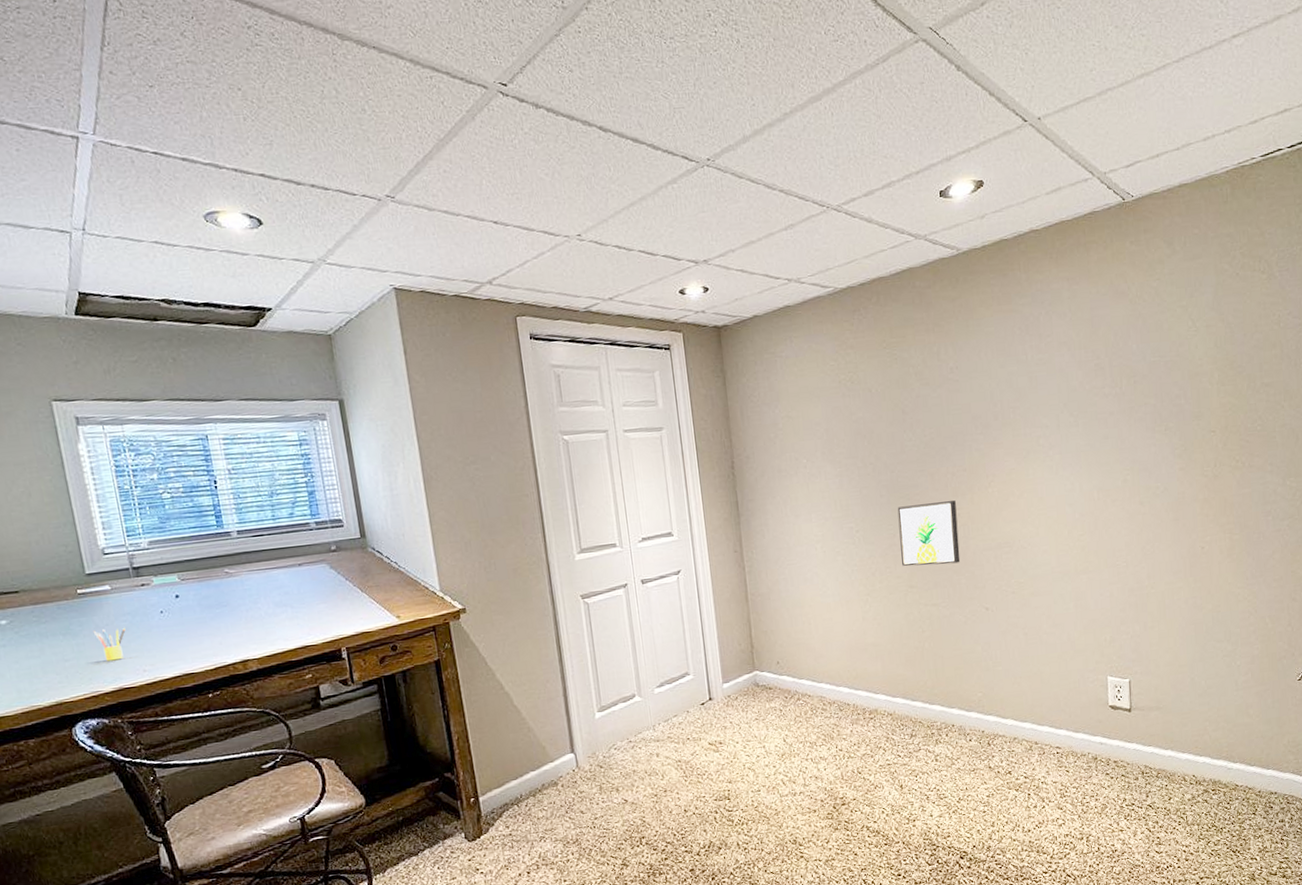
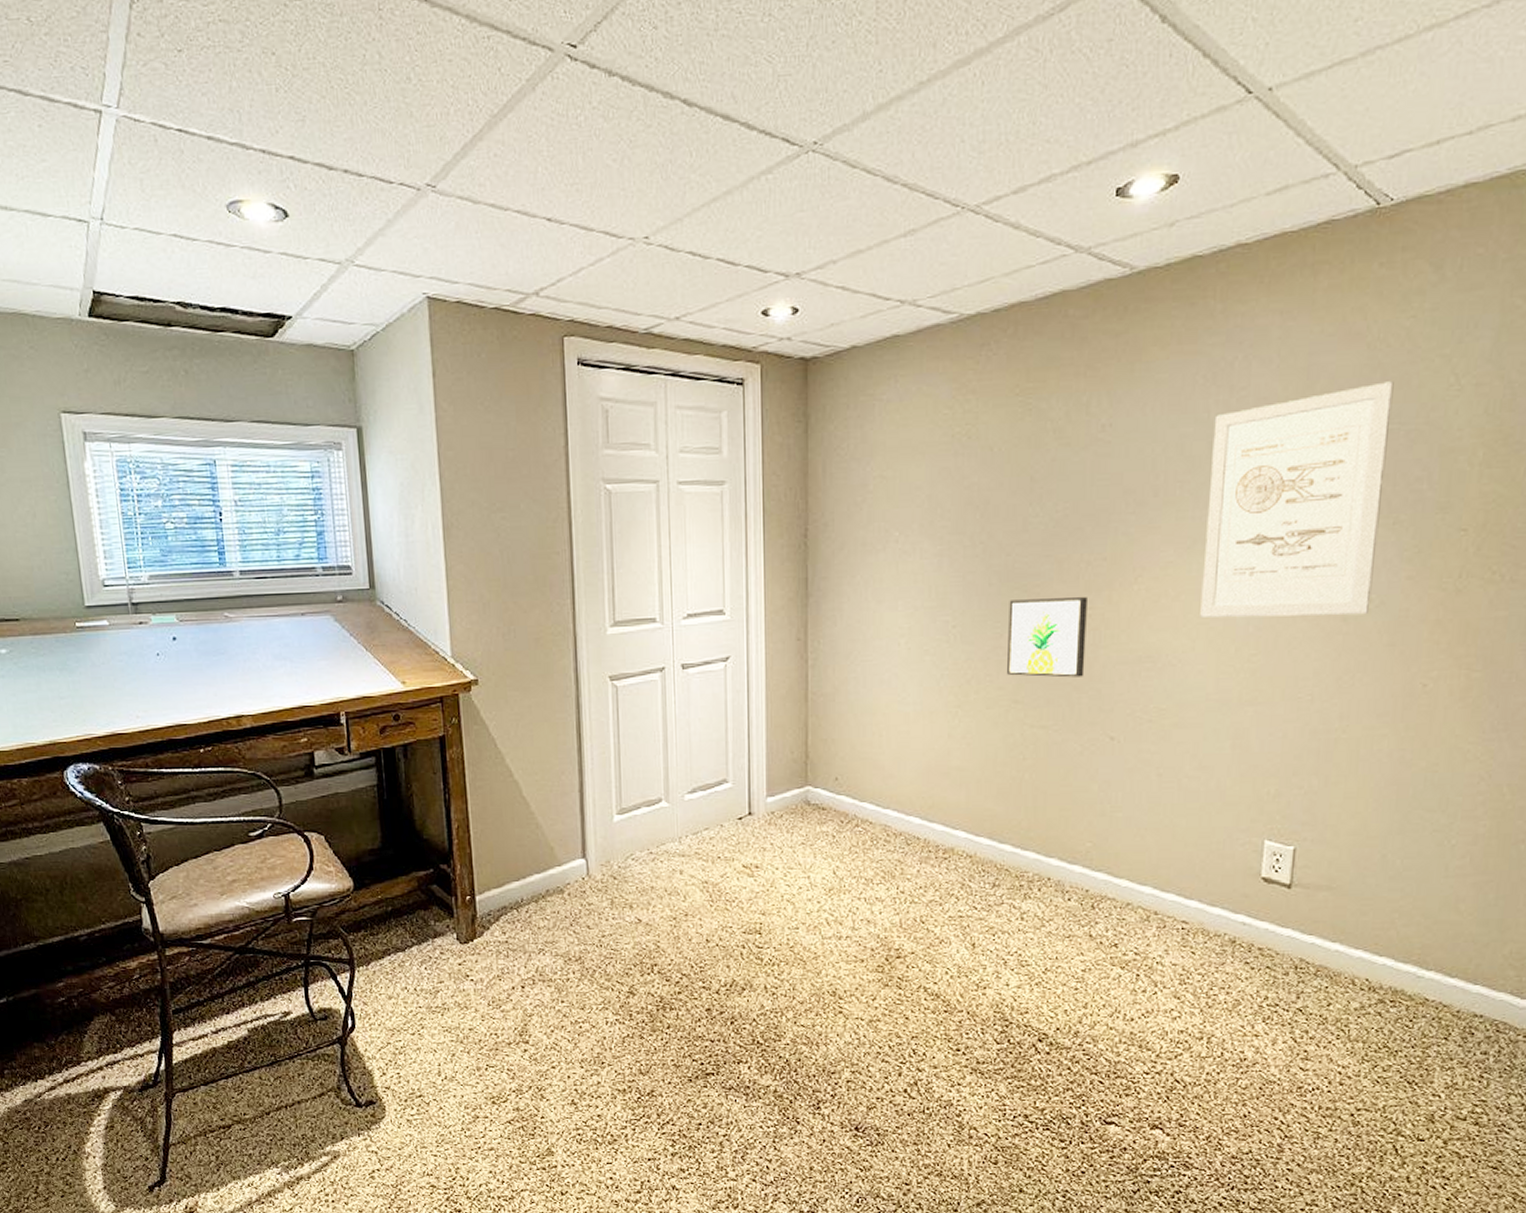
pencil box: present [94,627,126,661] -> none [90,667,121,703]
wall art: none [1031,326,1157,510] -> present [1200,381,1394,618]

